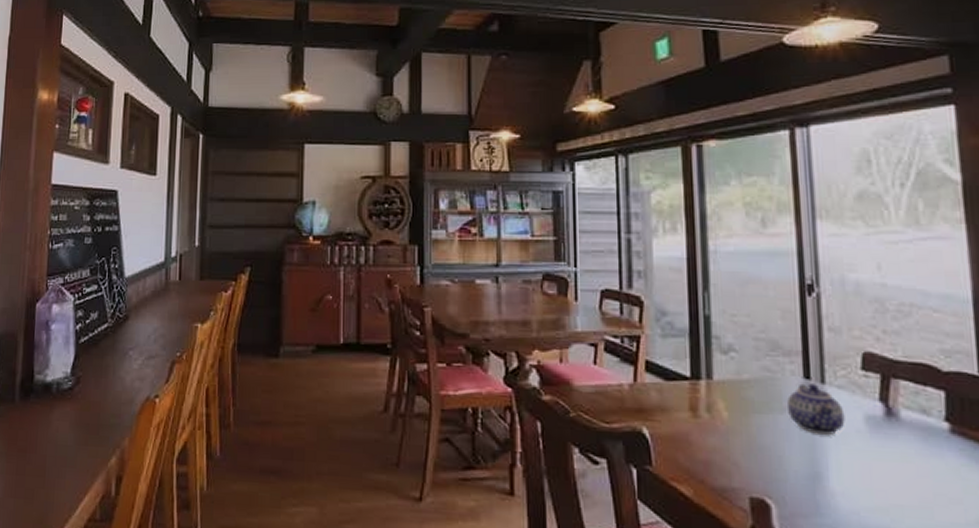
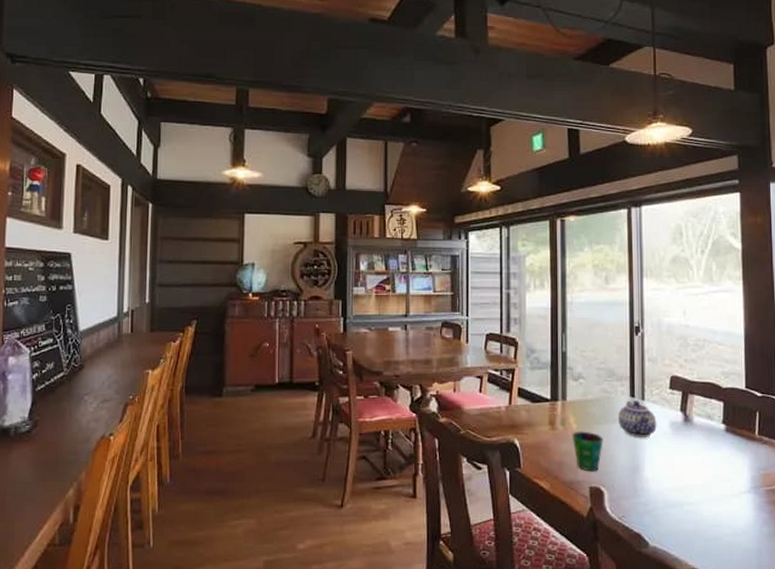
cup: none [722,421,767,477] -> present [572,431,603,472]

